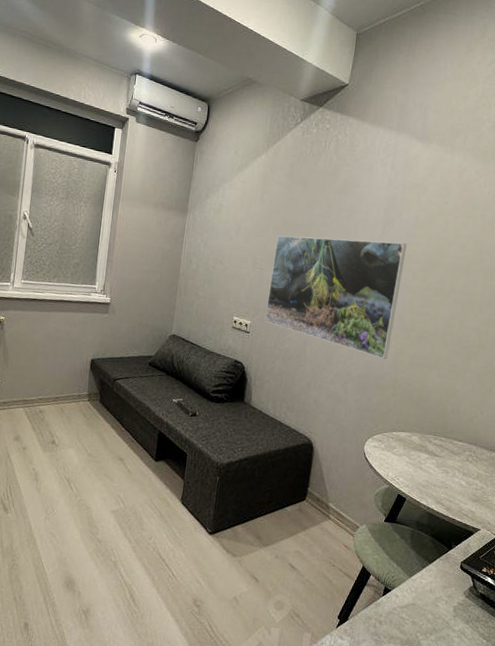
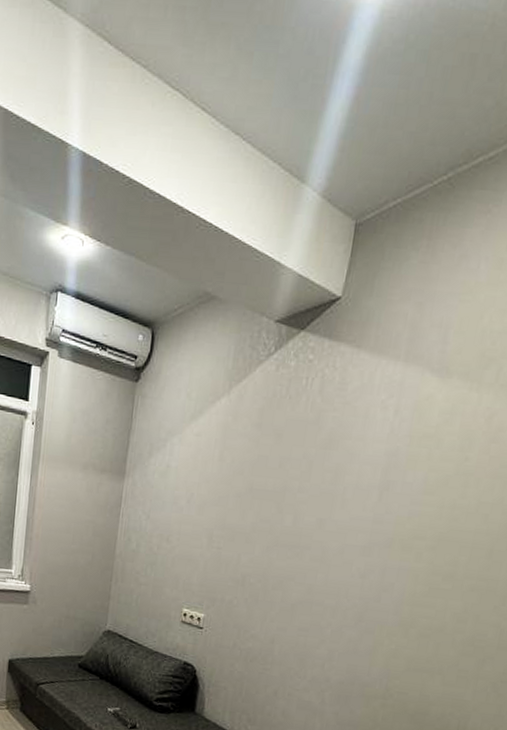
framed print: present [264,235,407,360] -> none [221,504,411,663]

